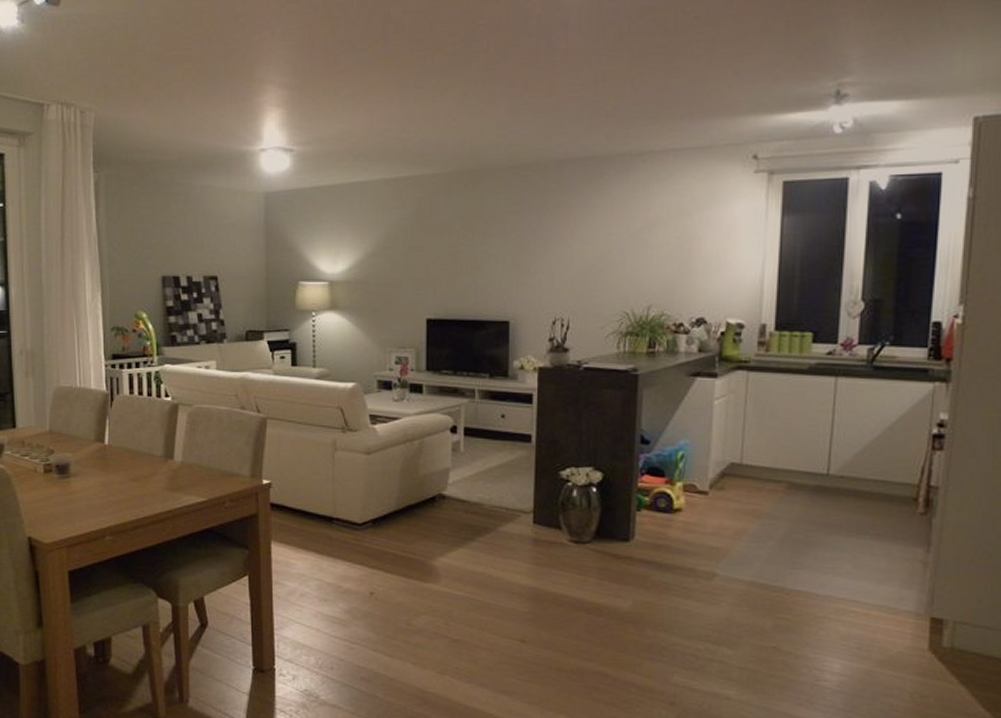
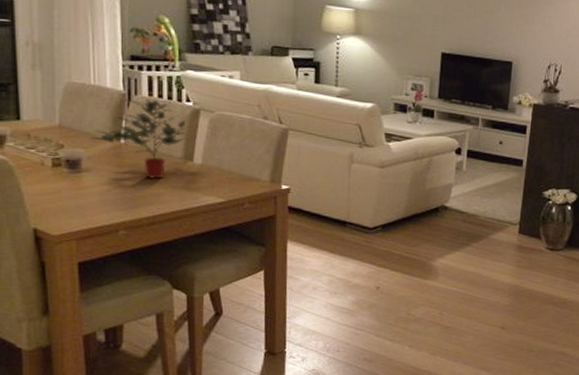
potted plant: none [76,397,171,480] -> present [89,98,192,179]

